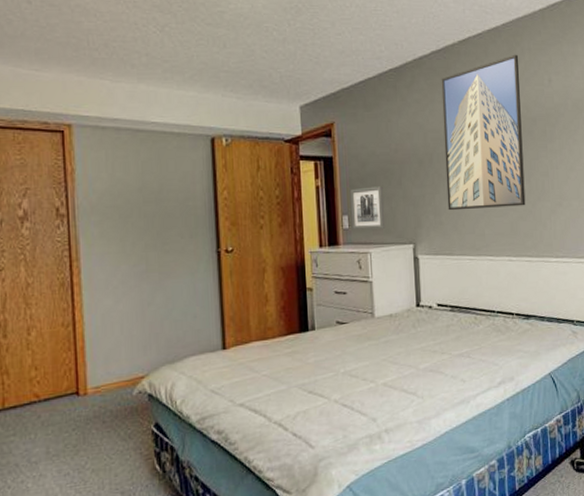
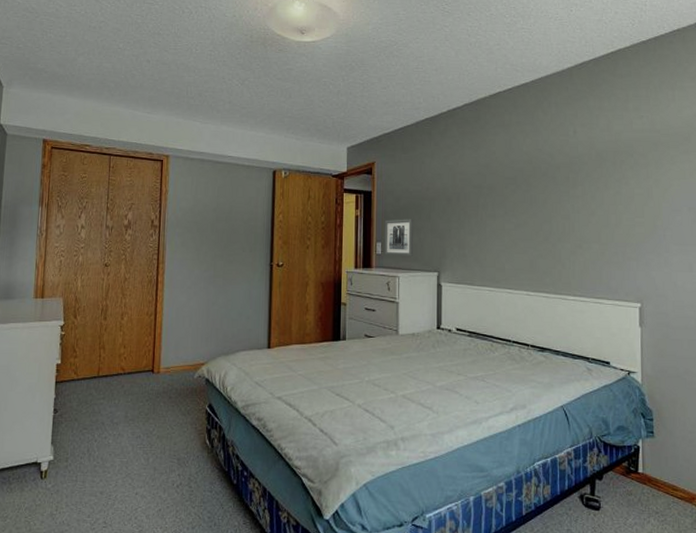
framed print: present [441,54,526,211] -> none [471,107,546,246]

